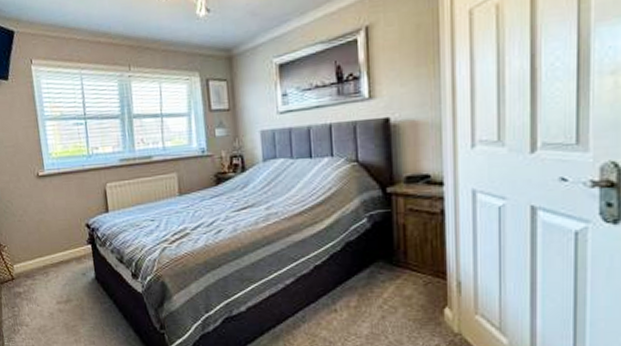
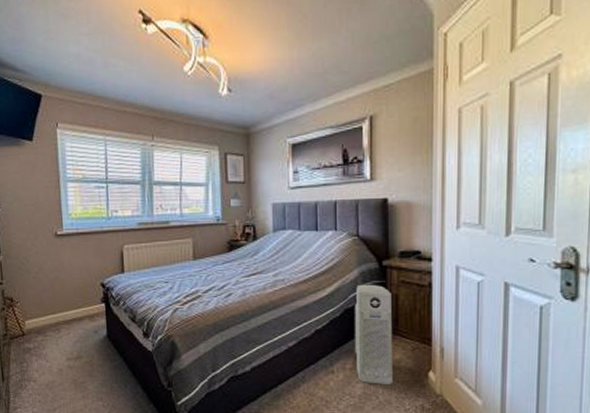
air purifier: none [357,213,403,323] -> present [355,284,393,384]

